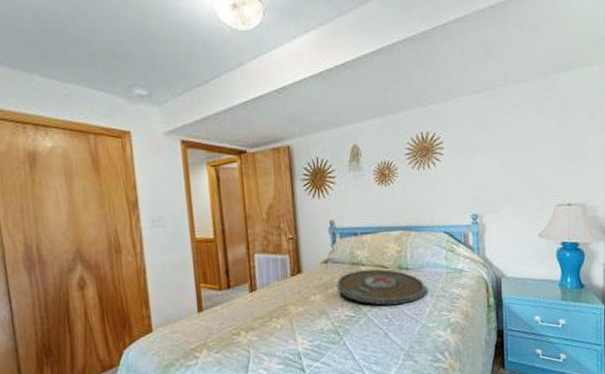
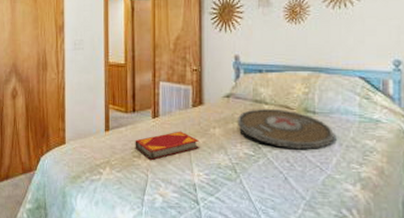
hardback book: none [232,302,301,335] -> present [135,131,199,160]

